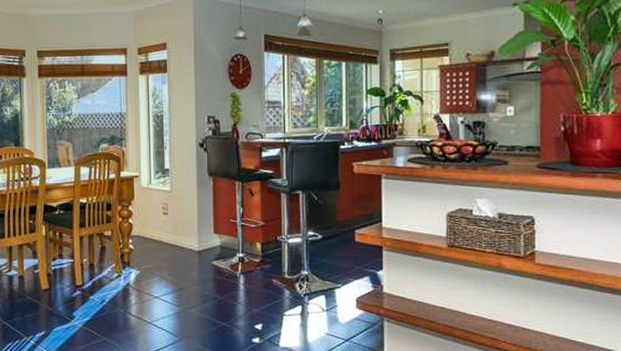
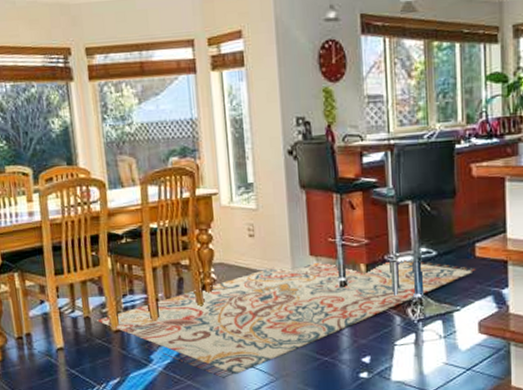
rug: none [29,240,355,336] -> present [97,259,476,378]

